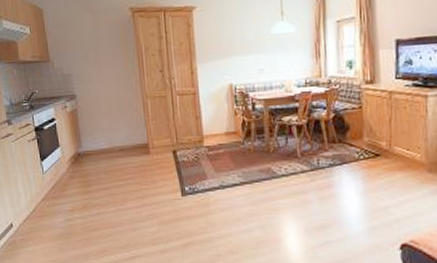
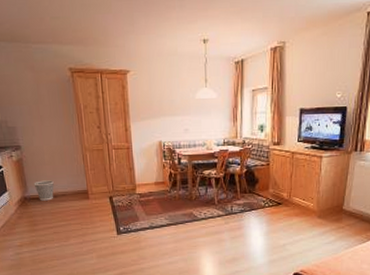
wastebasket: none [88,133,112,157] -> present [33,180,55,201]

